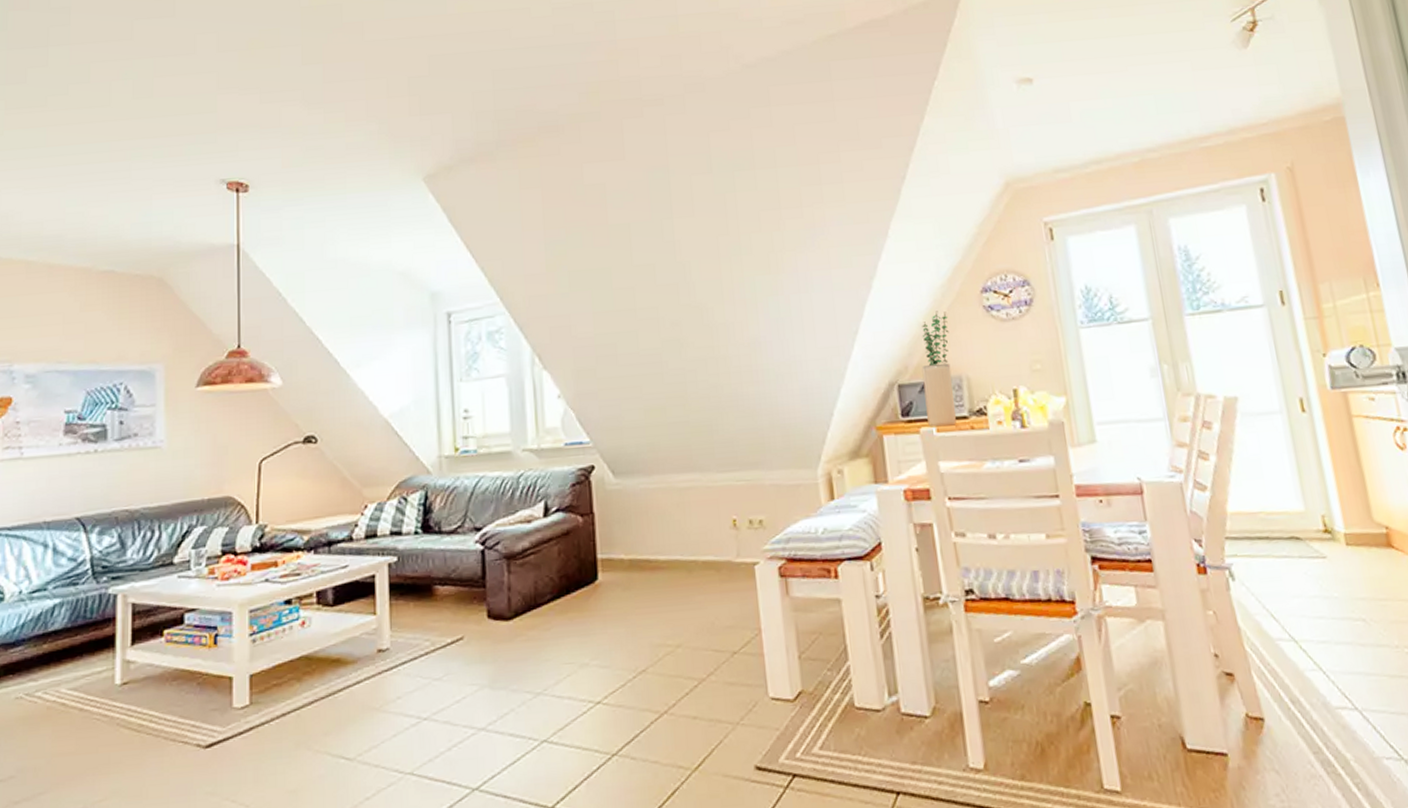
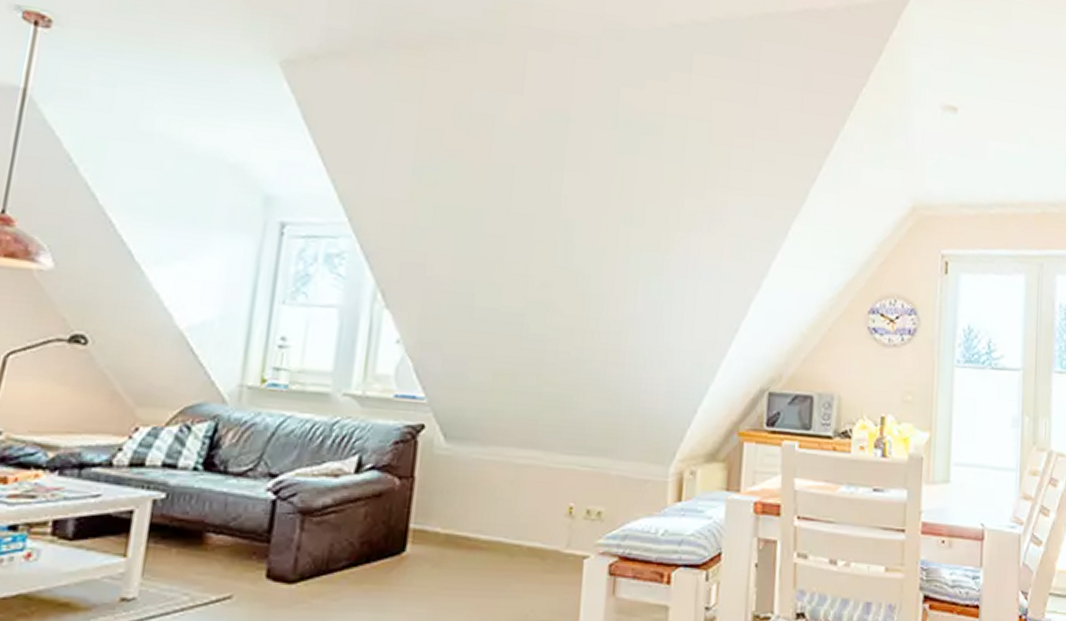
vase: present [921,311,956,428] -> none [791,323,831,444]

